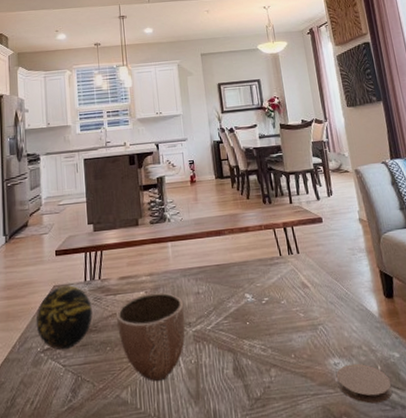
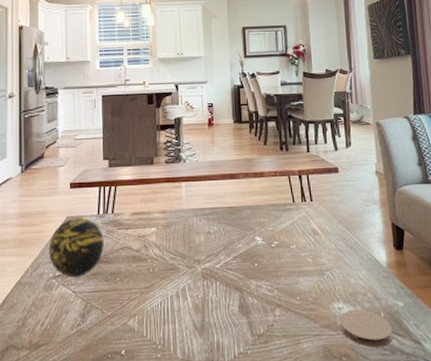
decorative bowl: present [117,292,185,382] -> none [128,230,195,313]

